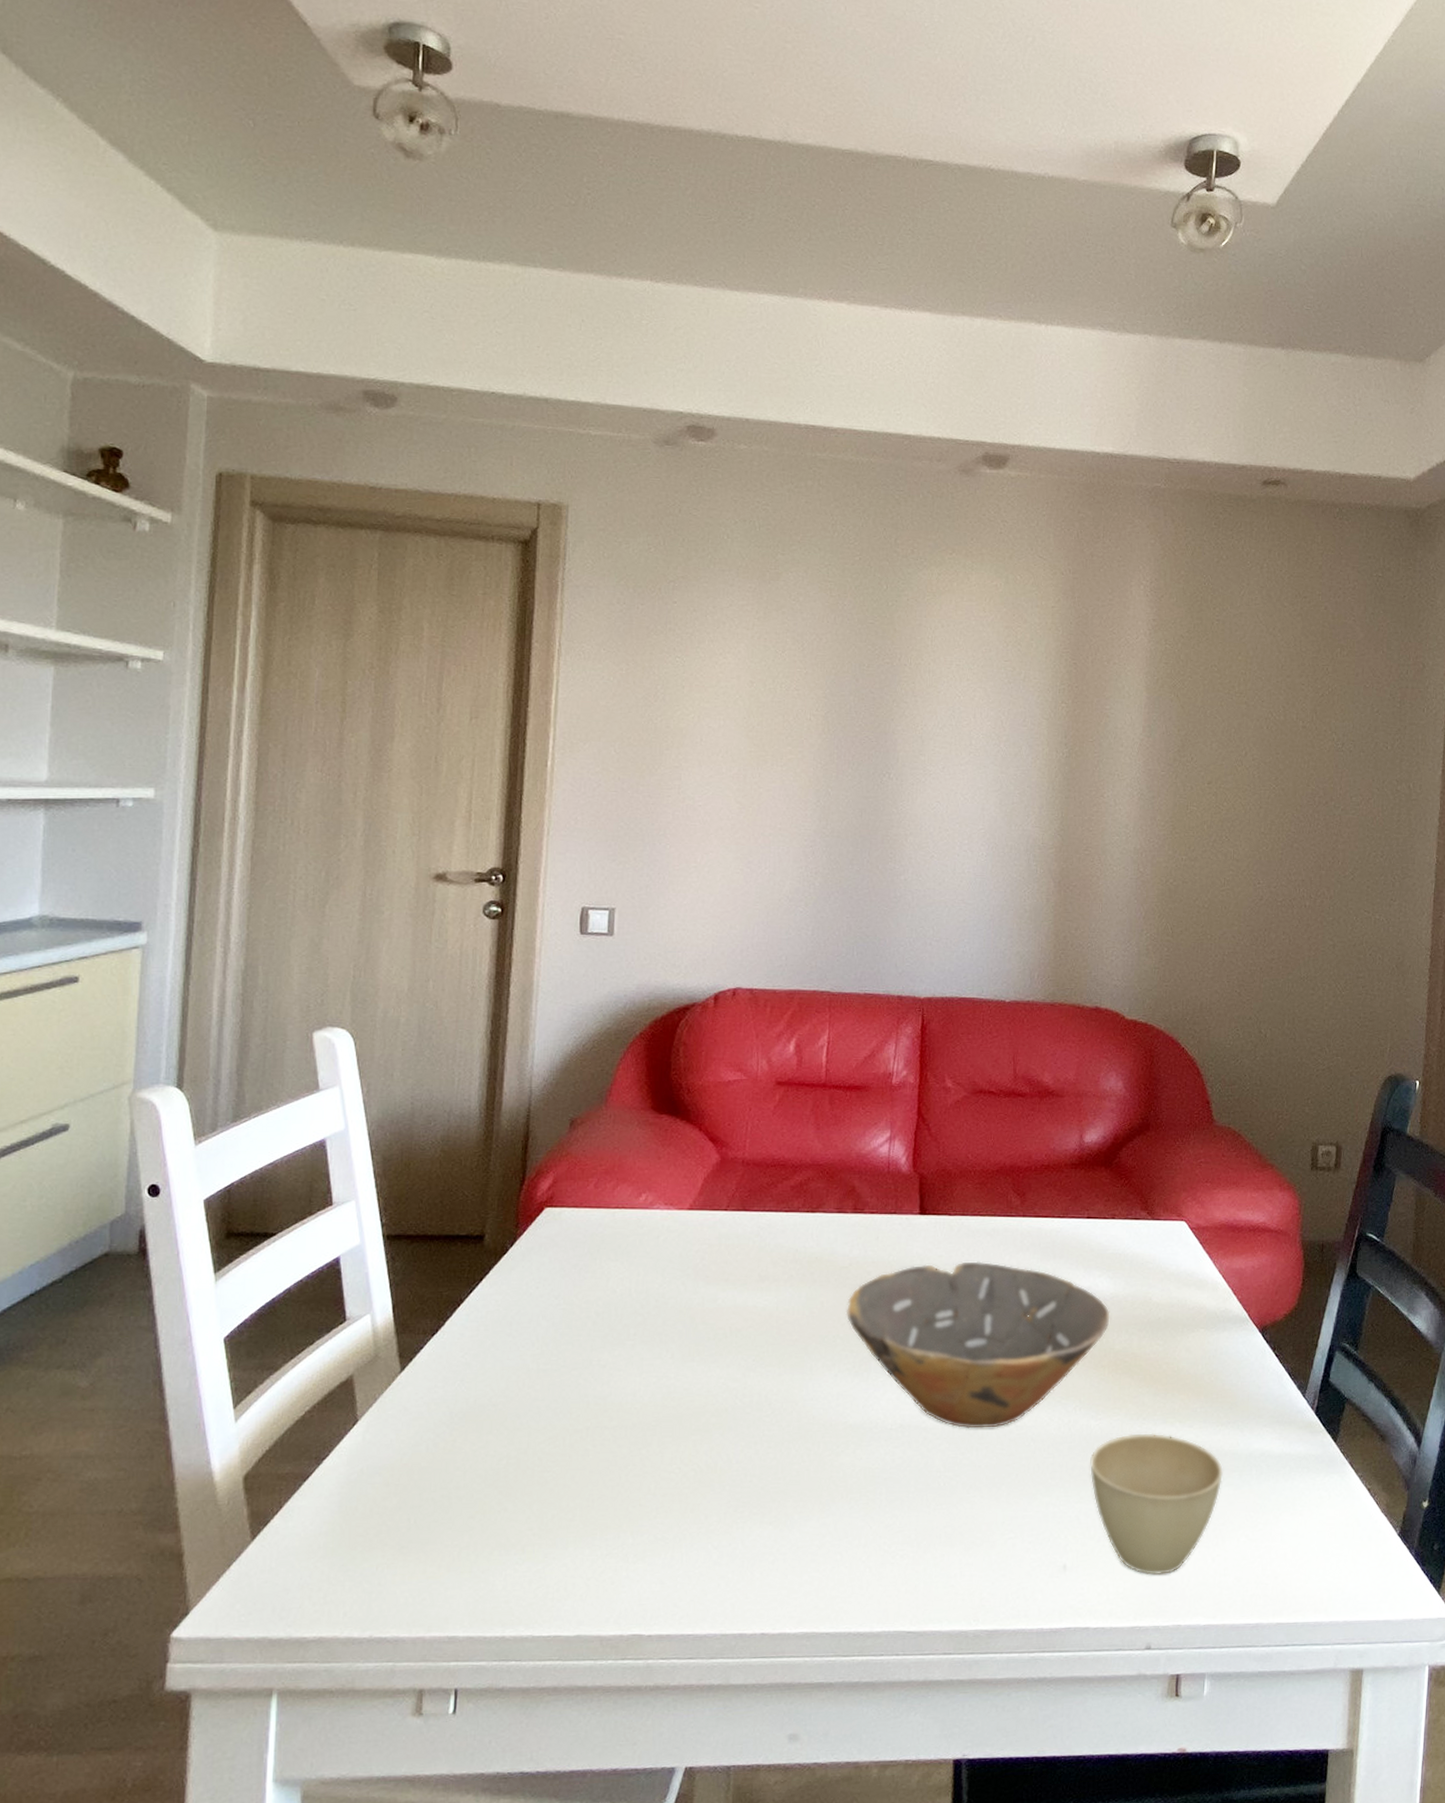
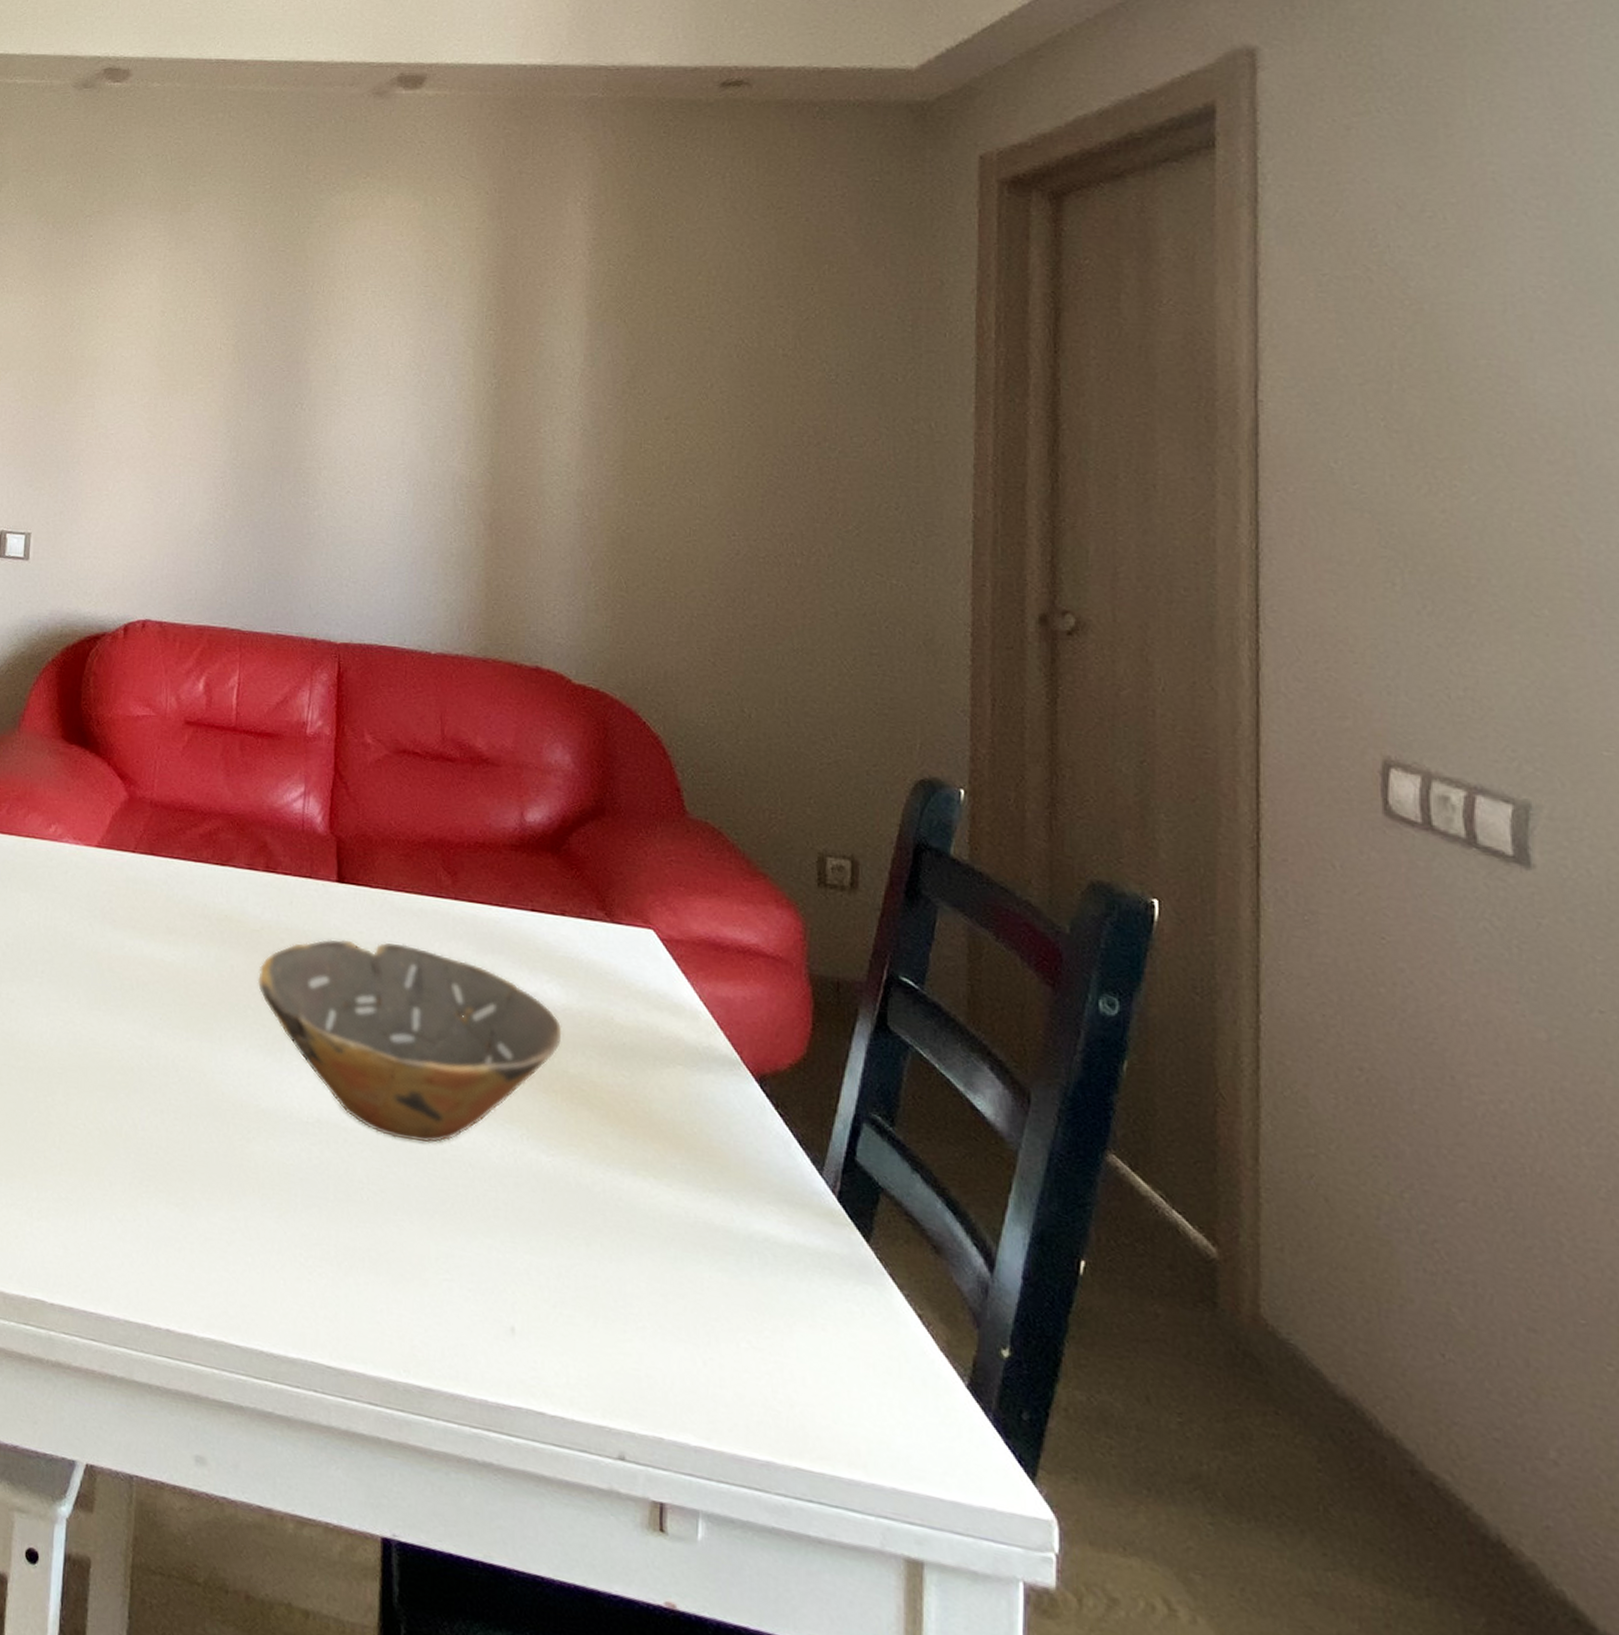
cup: present [1090,1433,1223,1575] -> none [542,1180,713,1369]

